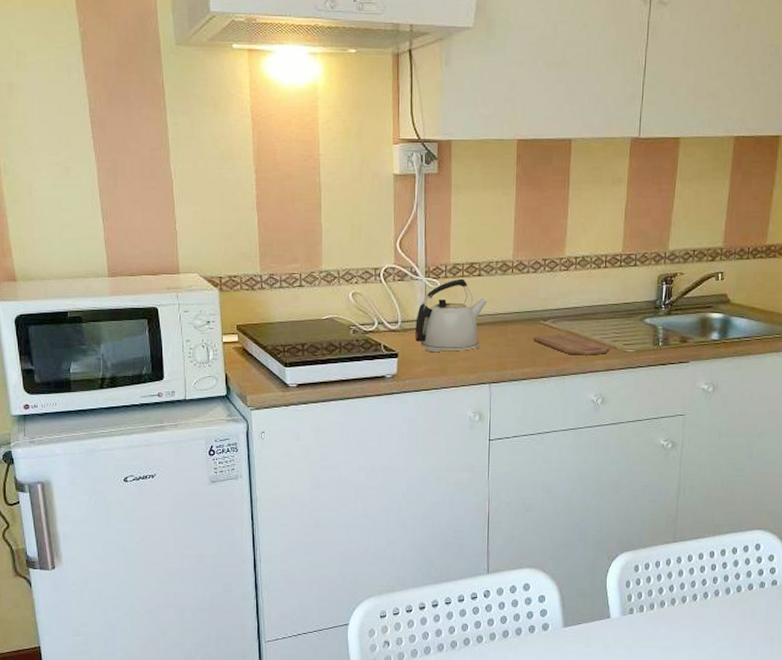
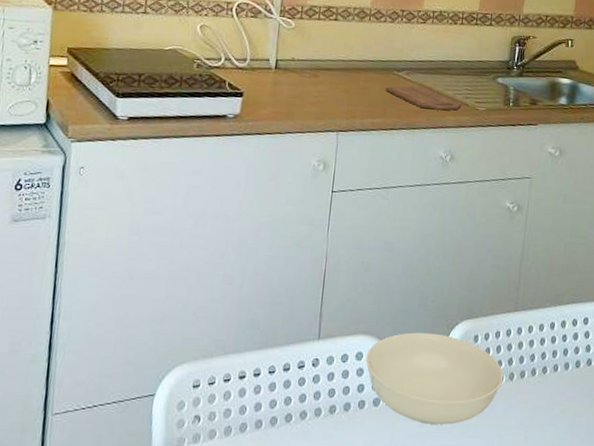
kettle: present [415,278,488,353] -> none [263,21,342,96]
bowl: none [532,565,666,645] -> present [365,332,504,425]

